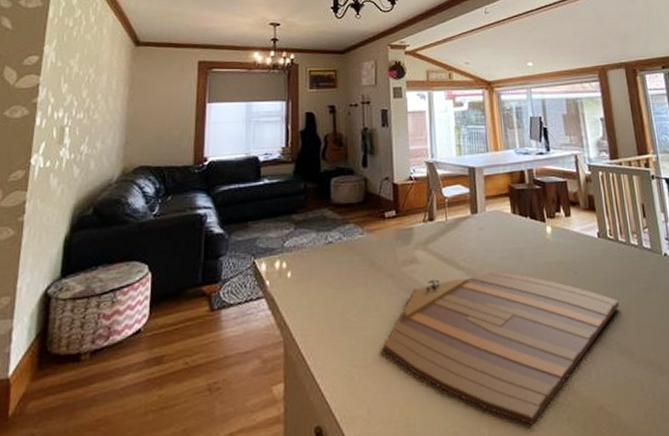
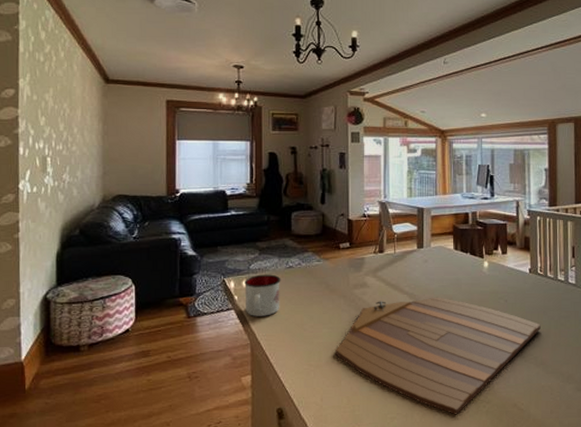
mug: none [277,252,320,306] -> present [244,274,281,316]

